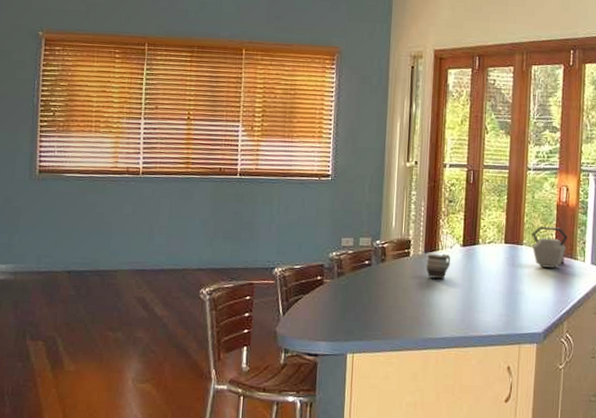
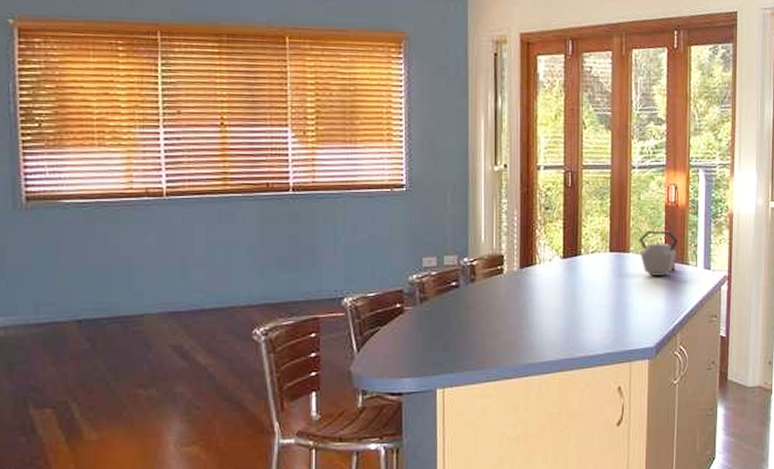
mug: present [426,254,451,279] -> none [522,268,551,297]

